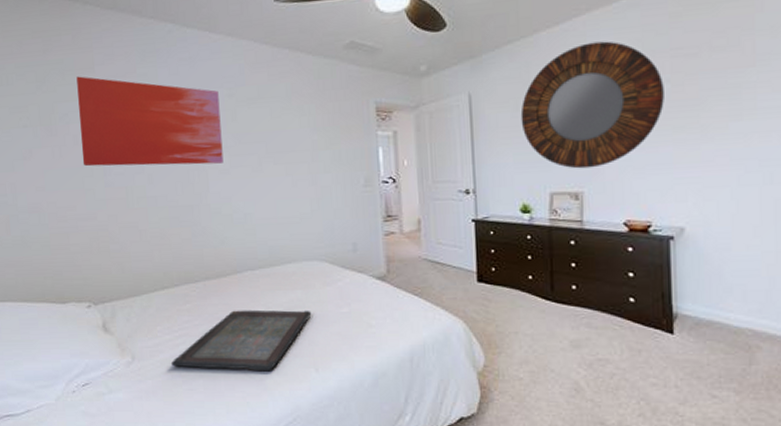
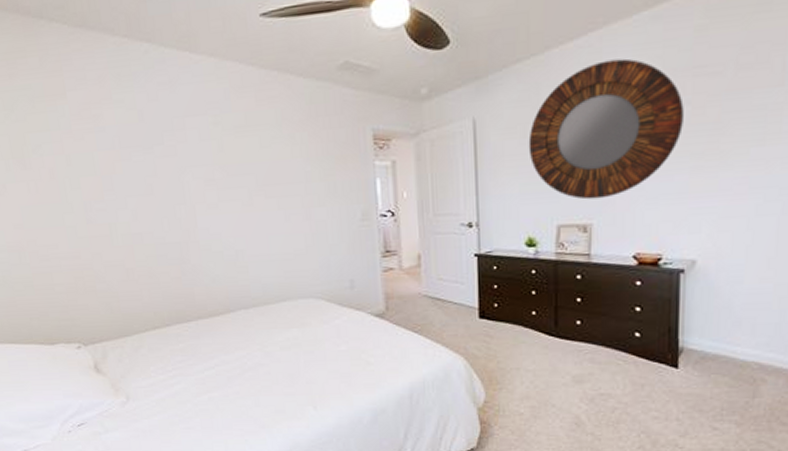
wall art: present [76,76,224,167] -> none [47,103,212,202]
serving tray: present [171,309,312,372] -> none [167,348,309,410]

